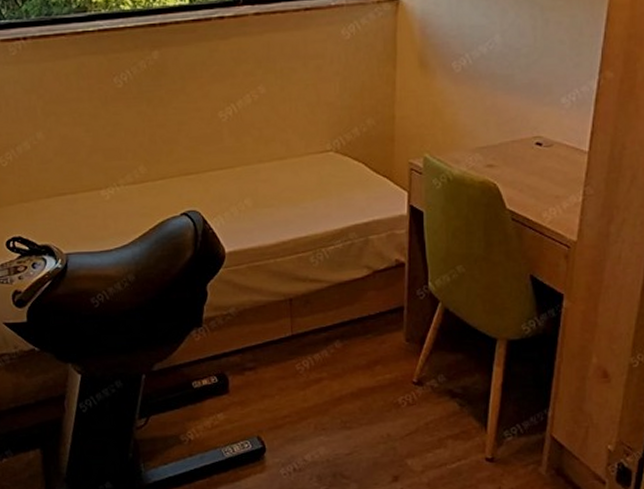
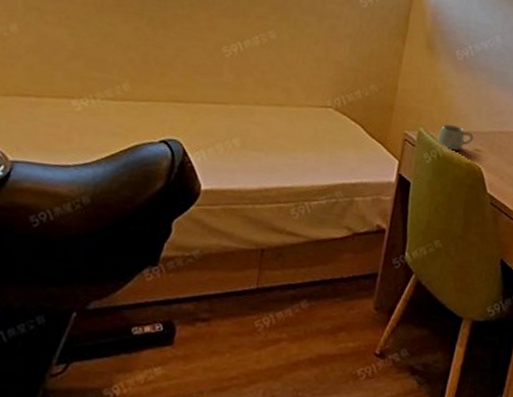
mug: none [445,144,484,172] -> present [436,124,474,151]

